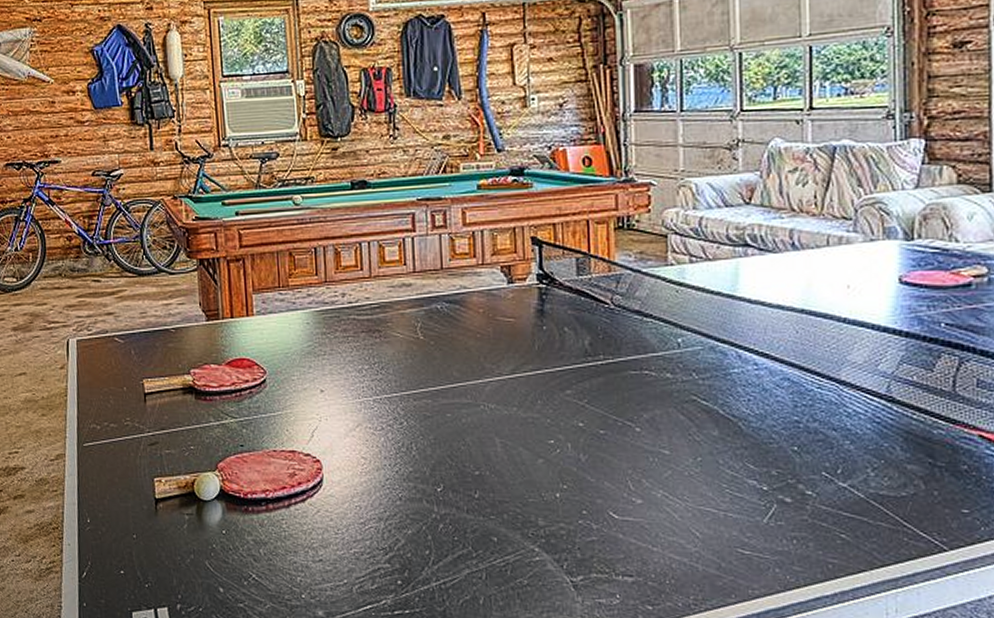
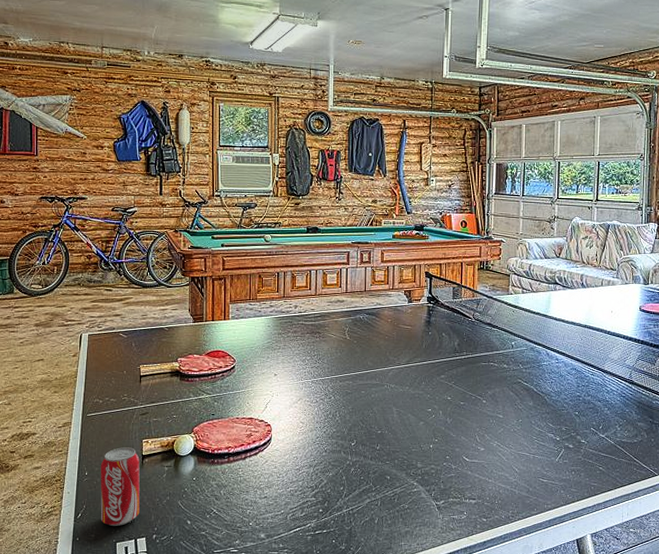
beverage can: none [104,487,158,591] -> present [100,447,140,527]

